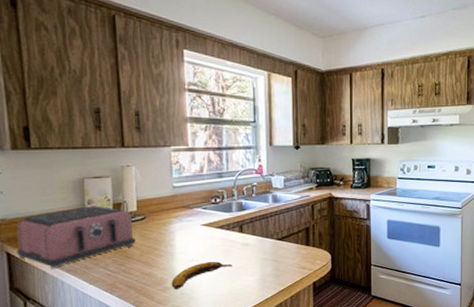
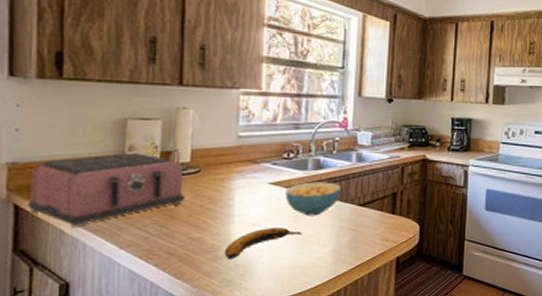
cereal bowl: none [215,221,262,251] -> present [285,182,341,216]

